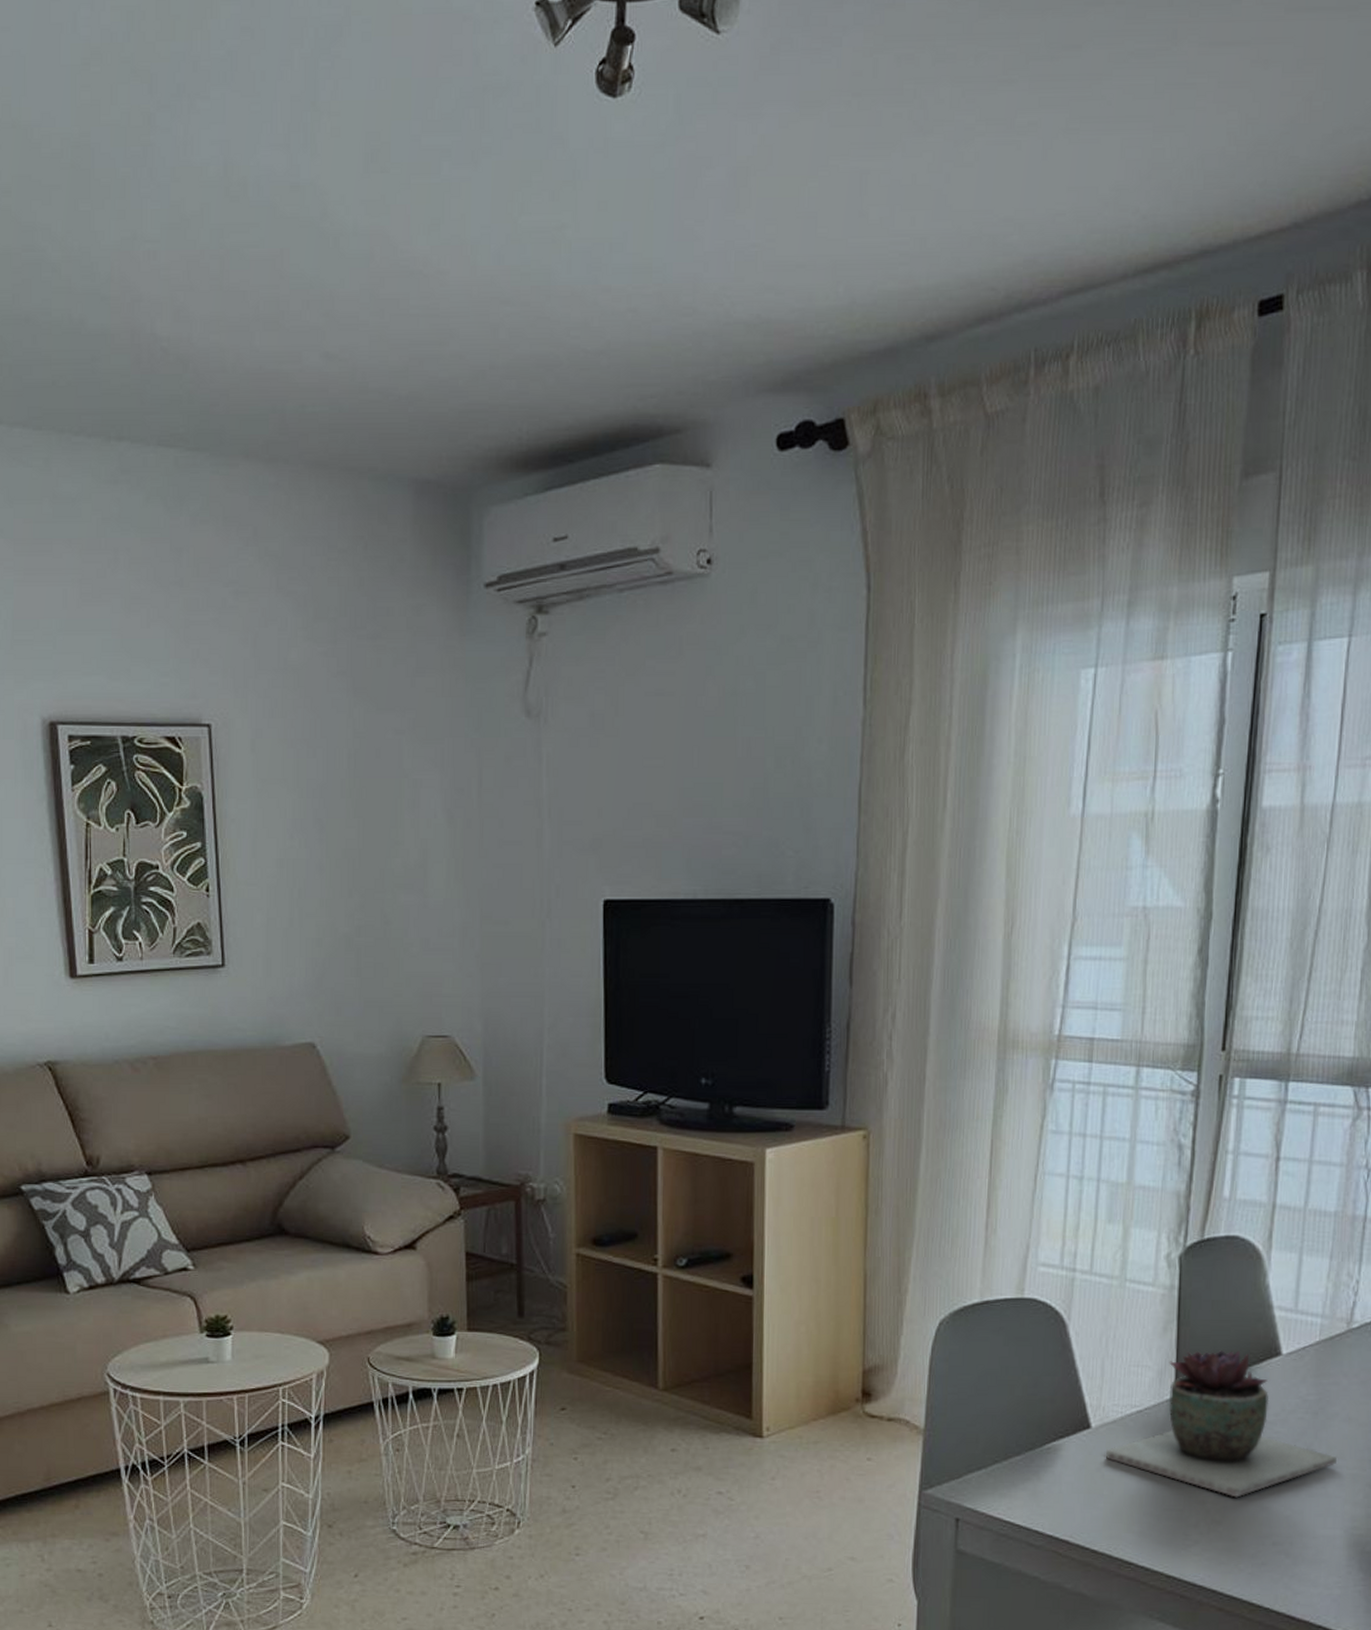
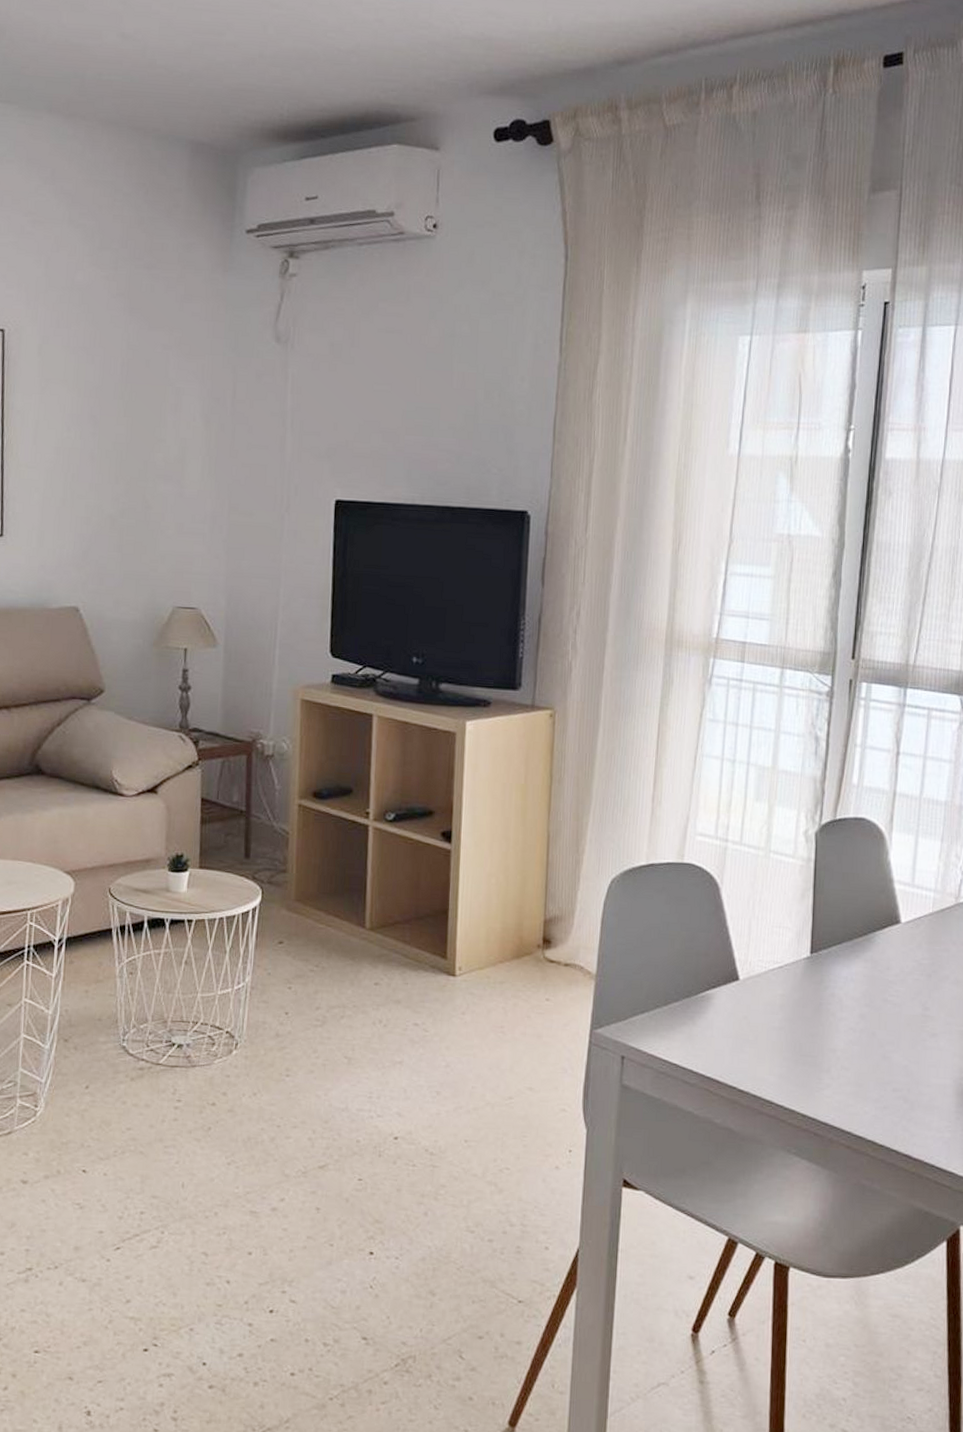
succulent plant: present [1105,1350,1337,1498] -> none [751,916,947,1047]

